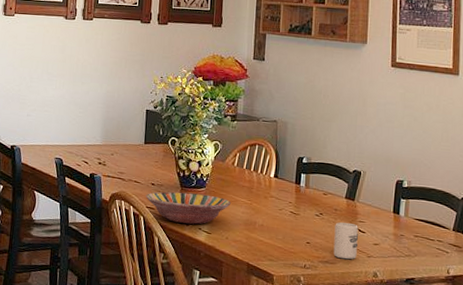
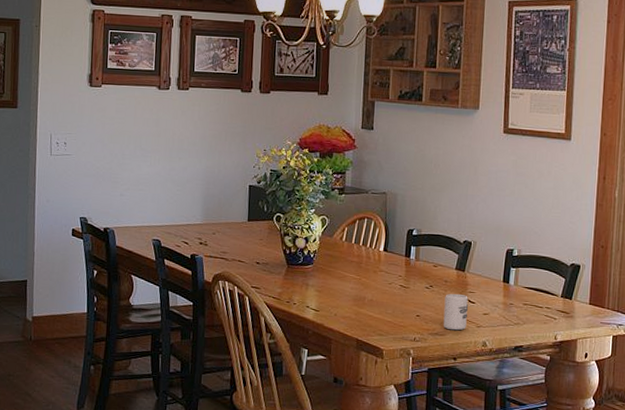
serving bowl: present [145,191,231,225] -> none [250,270,339,303]

